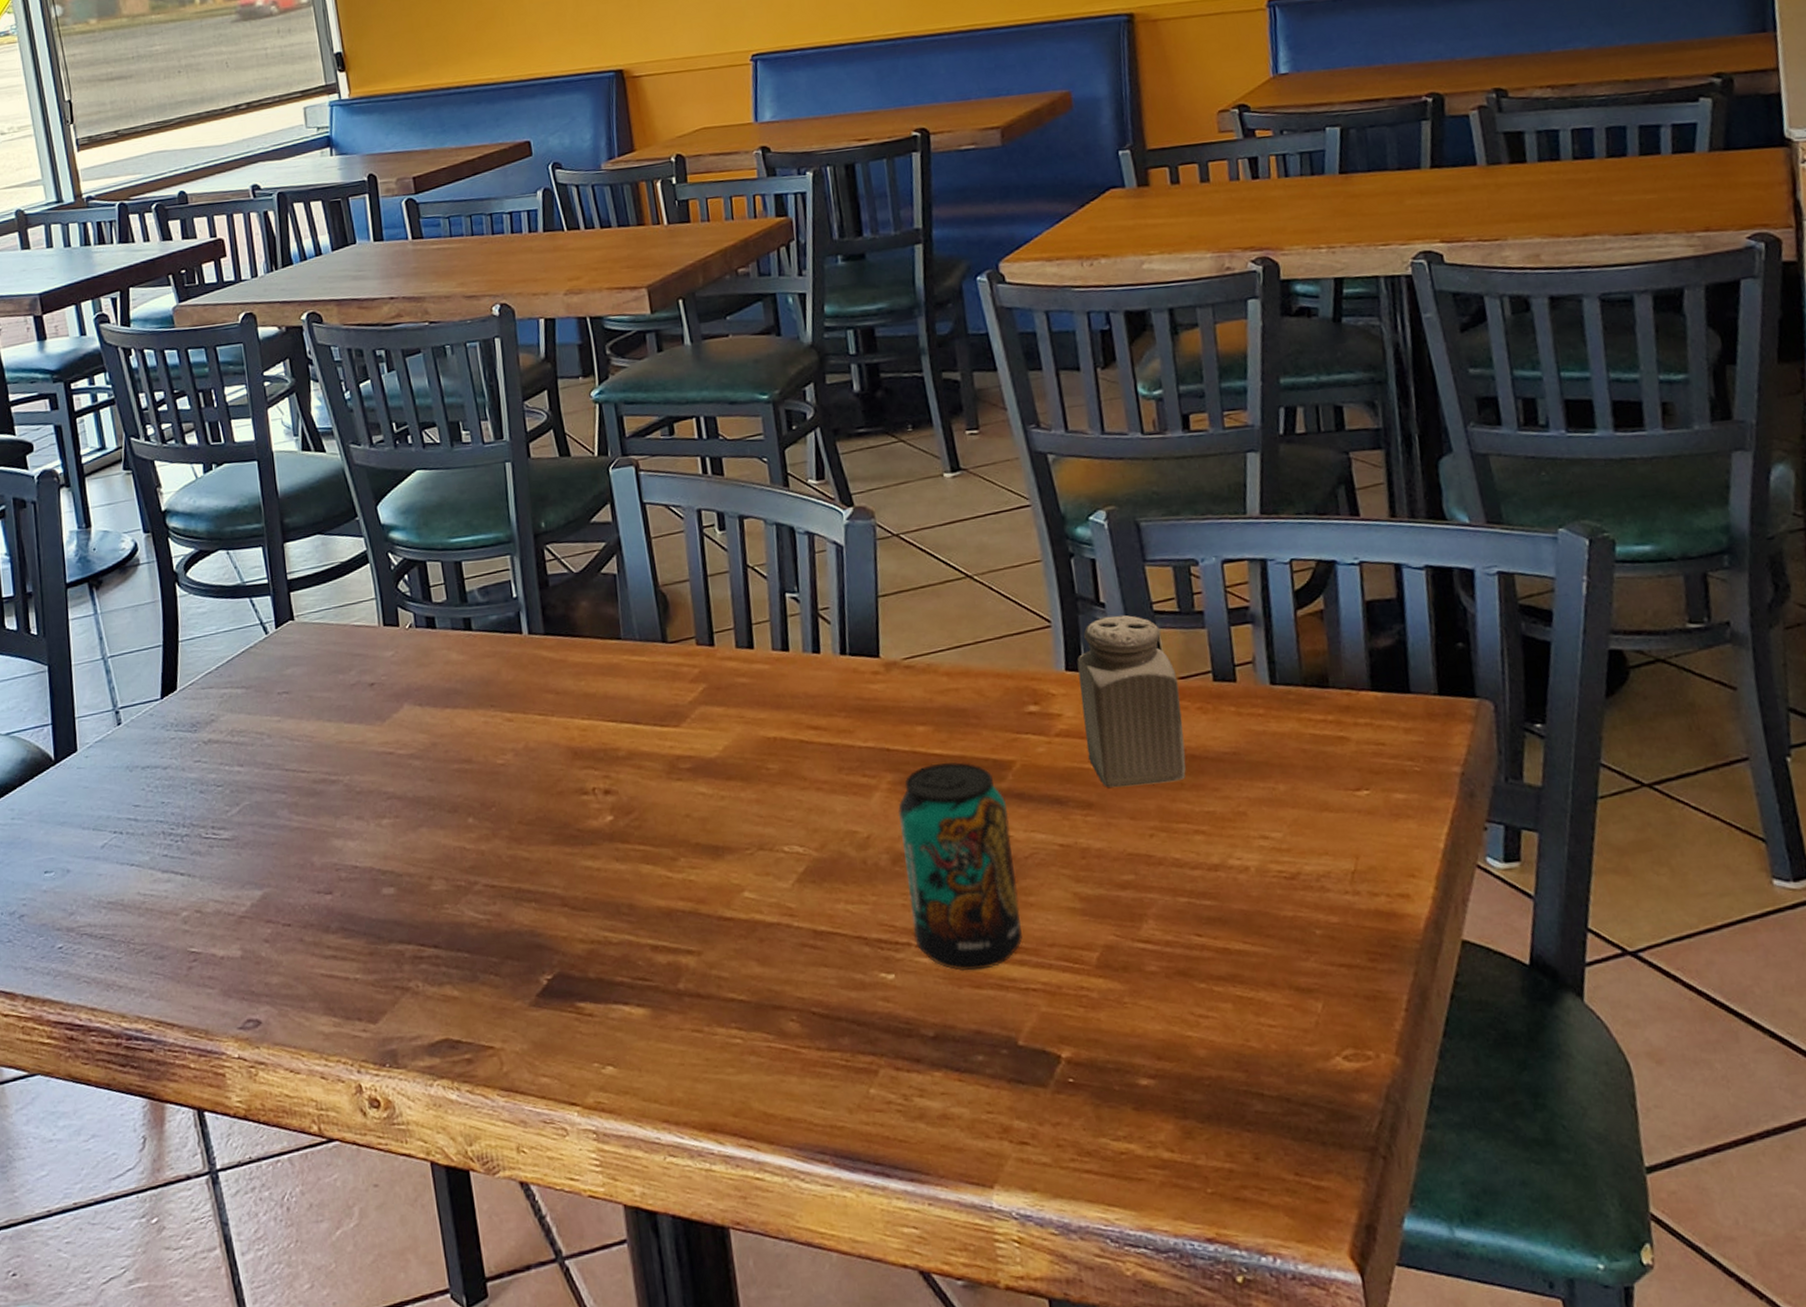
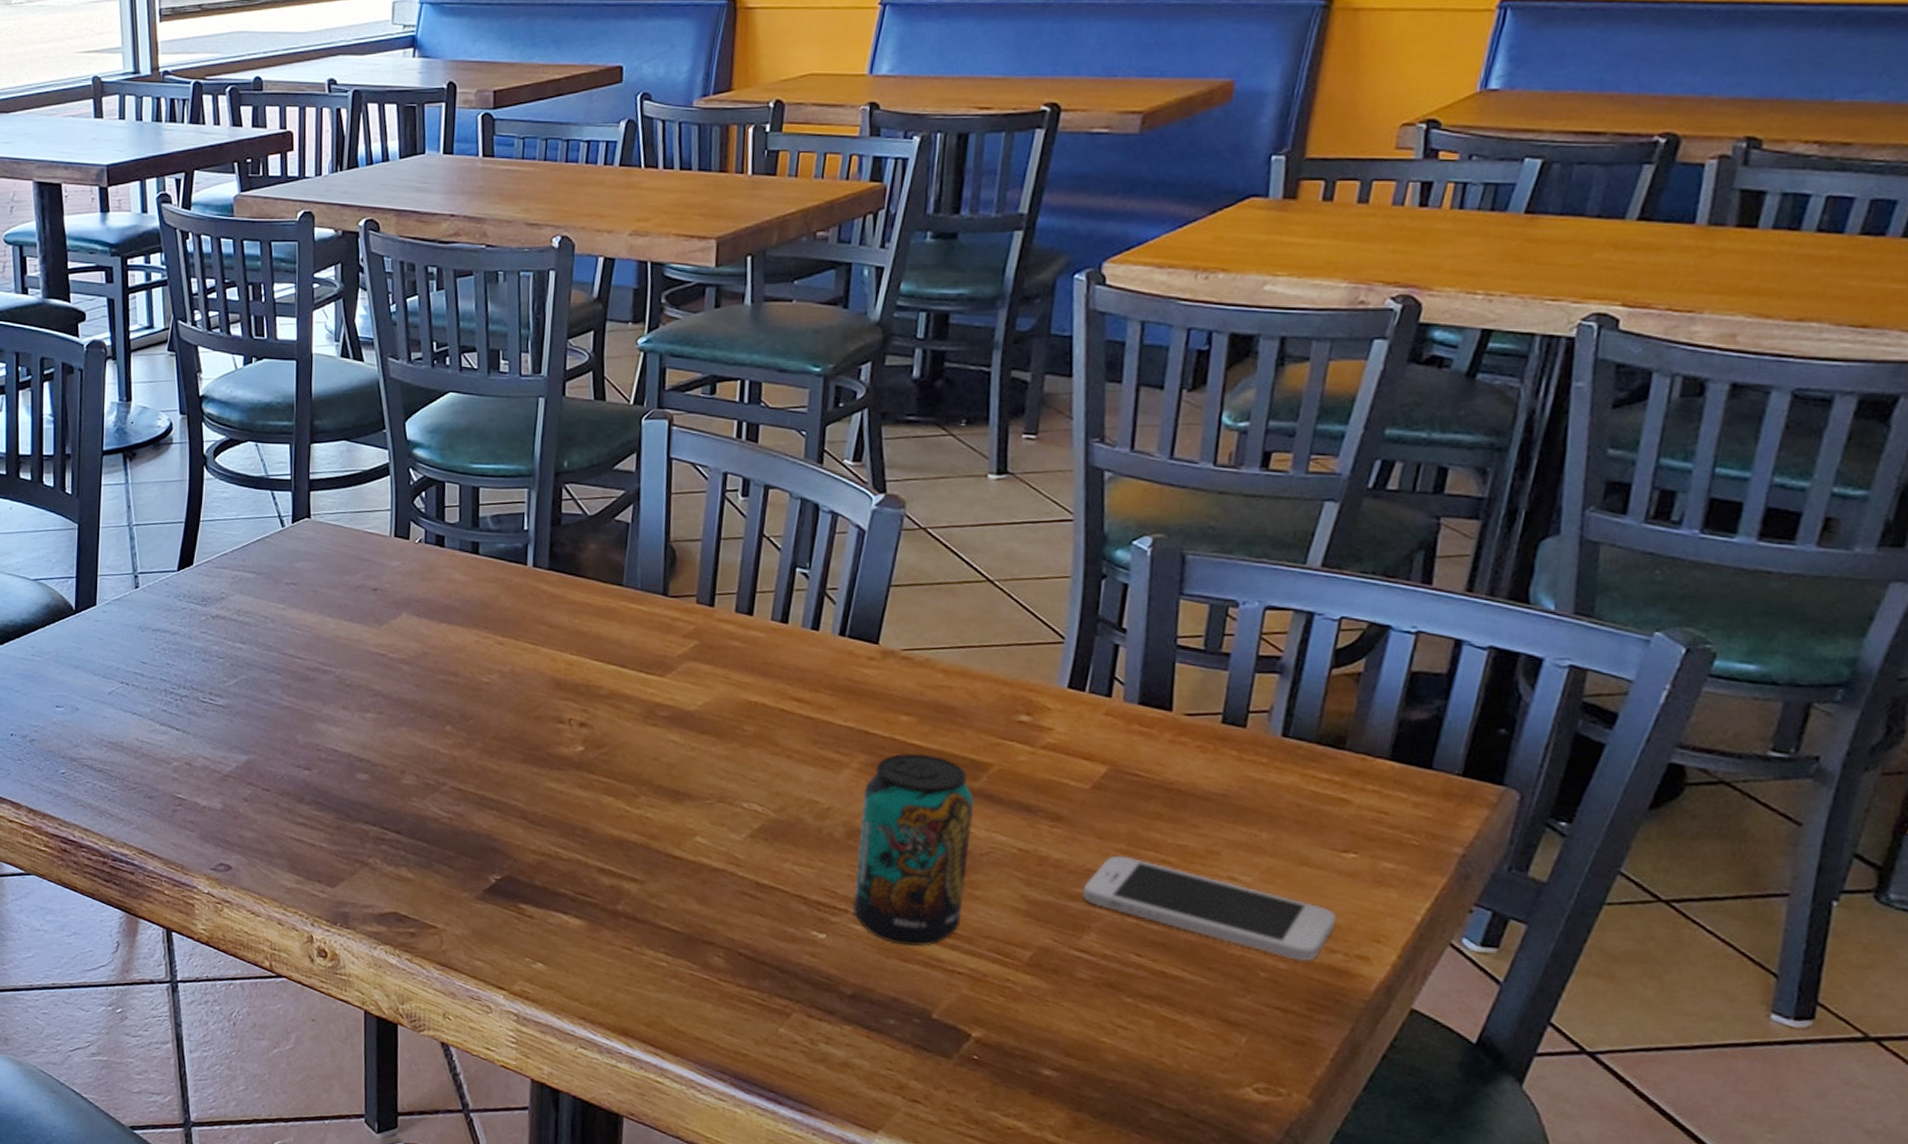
salt shaker: present [1077,615,1186,788] -> none [1069,642,1184,812]
smartphone: none [1130,833,1370,911] -> present [1082,855,1337,961]

